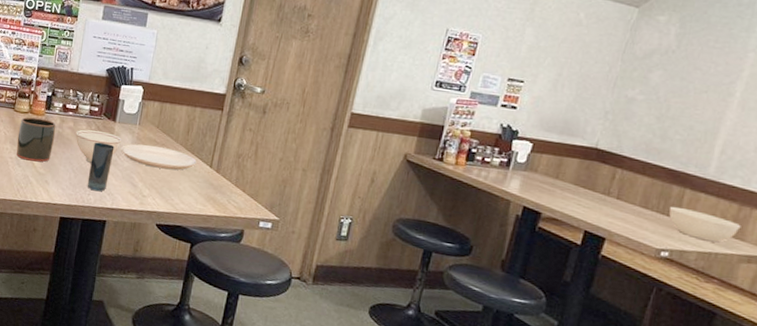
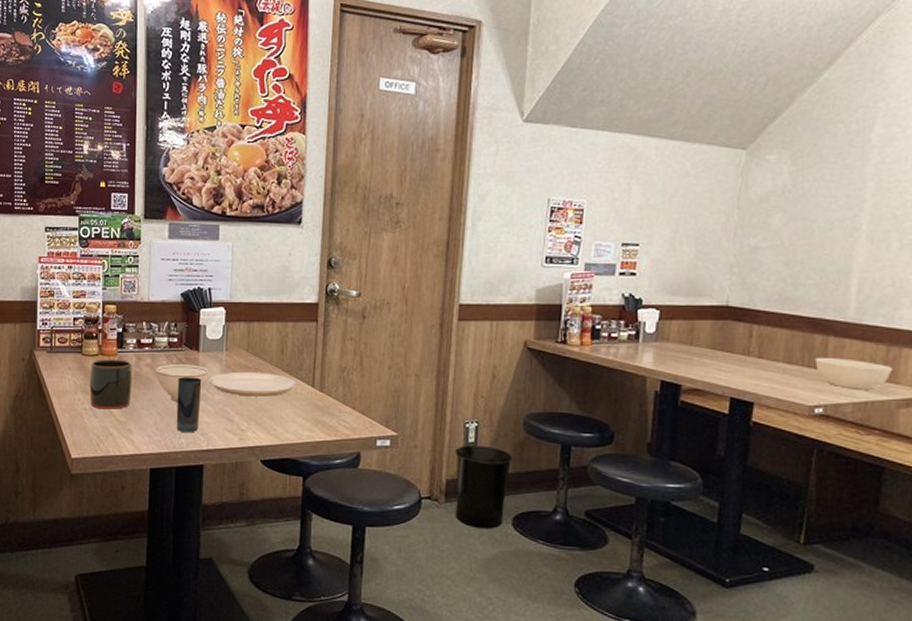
waste bin: none [320,237,378,313] -> present [455,445,512,529]

